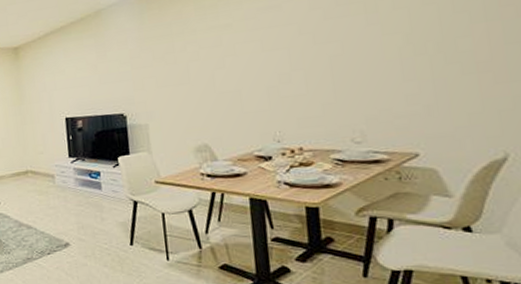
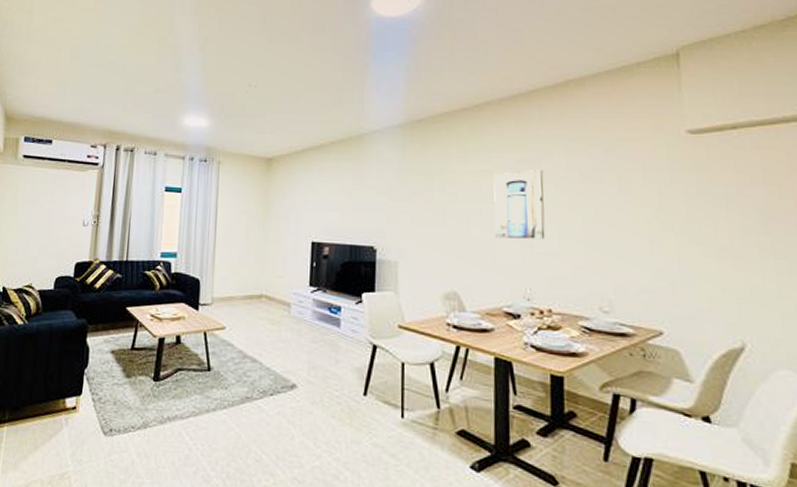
wall art: none [233,14,292,88] -> present [493,169,546,239]

